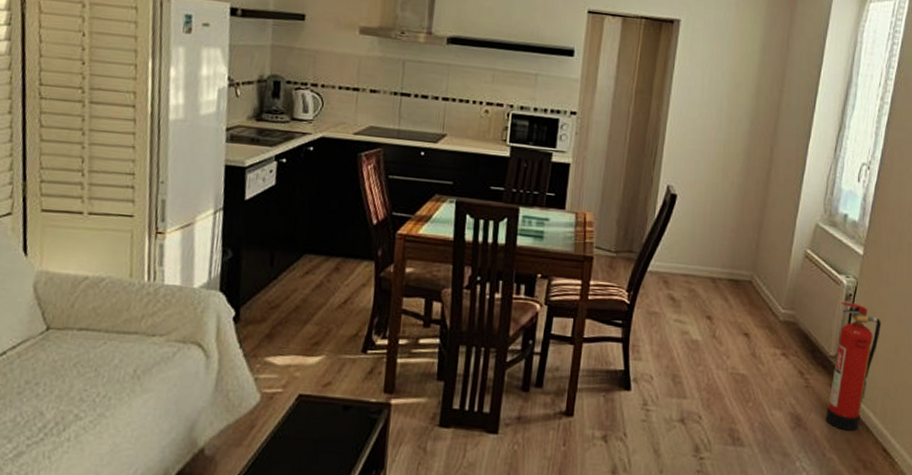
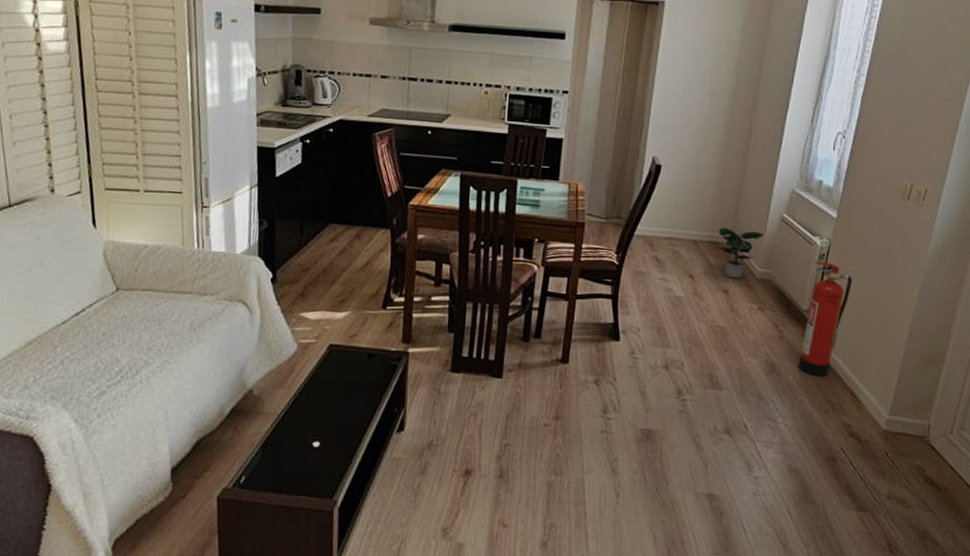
potted plant: none [737,263,787,321] -> present [717,227,764,279]

